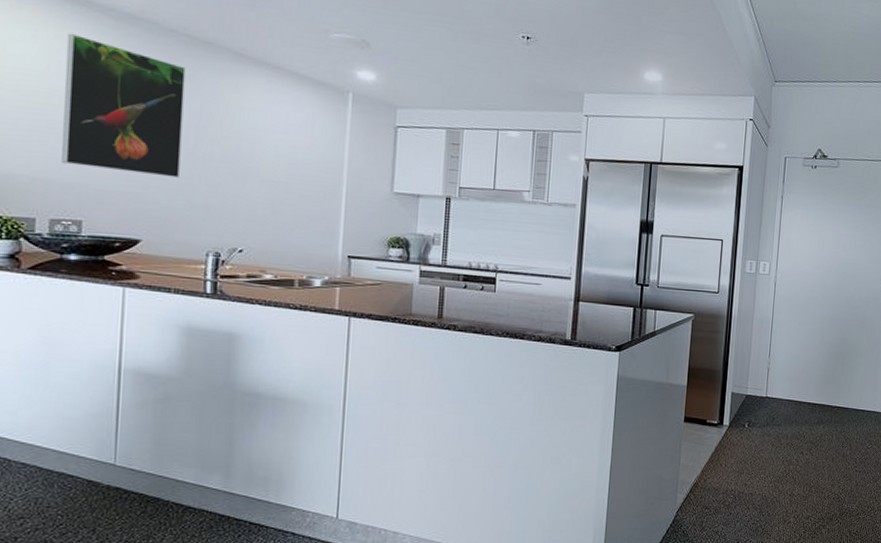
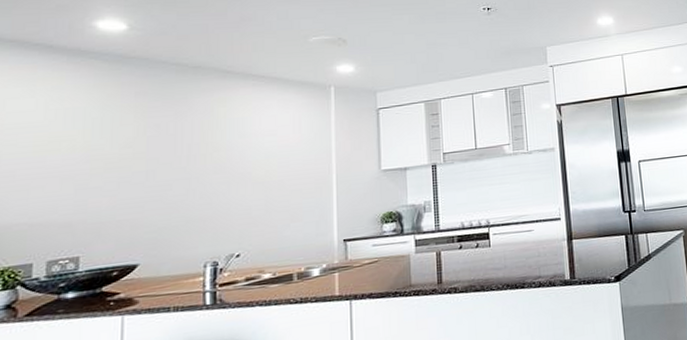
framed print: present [62,33,186,178] -> none [59,82,176,205]

